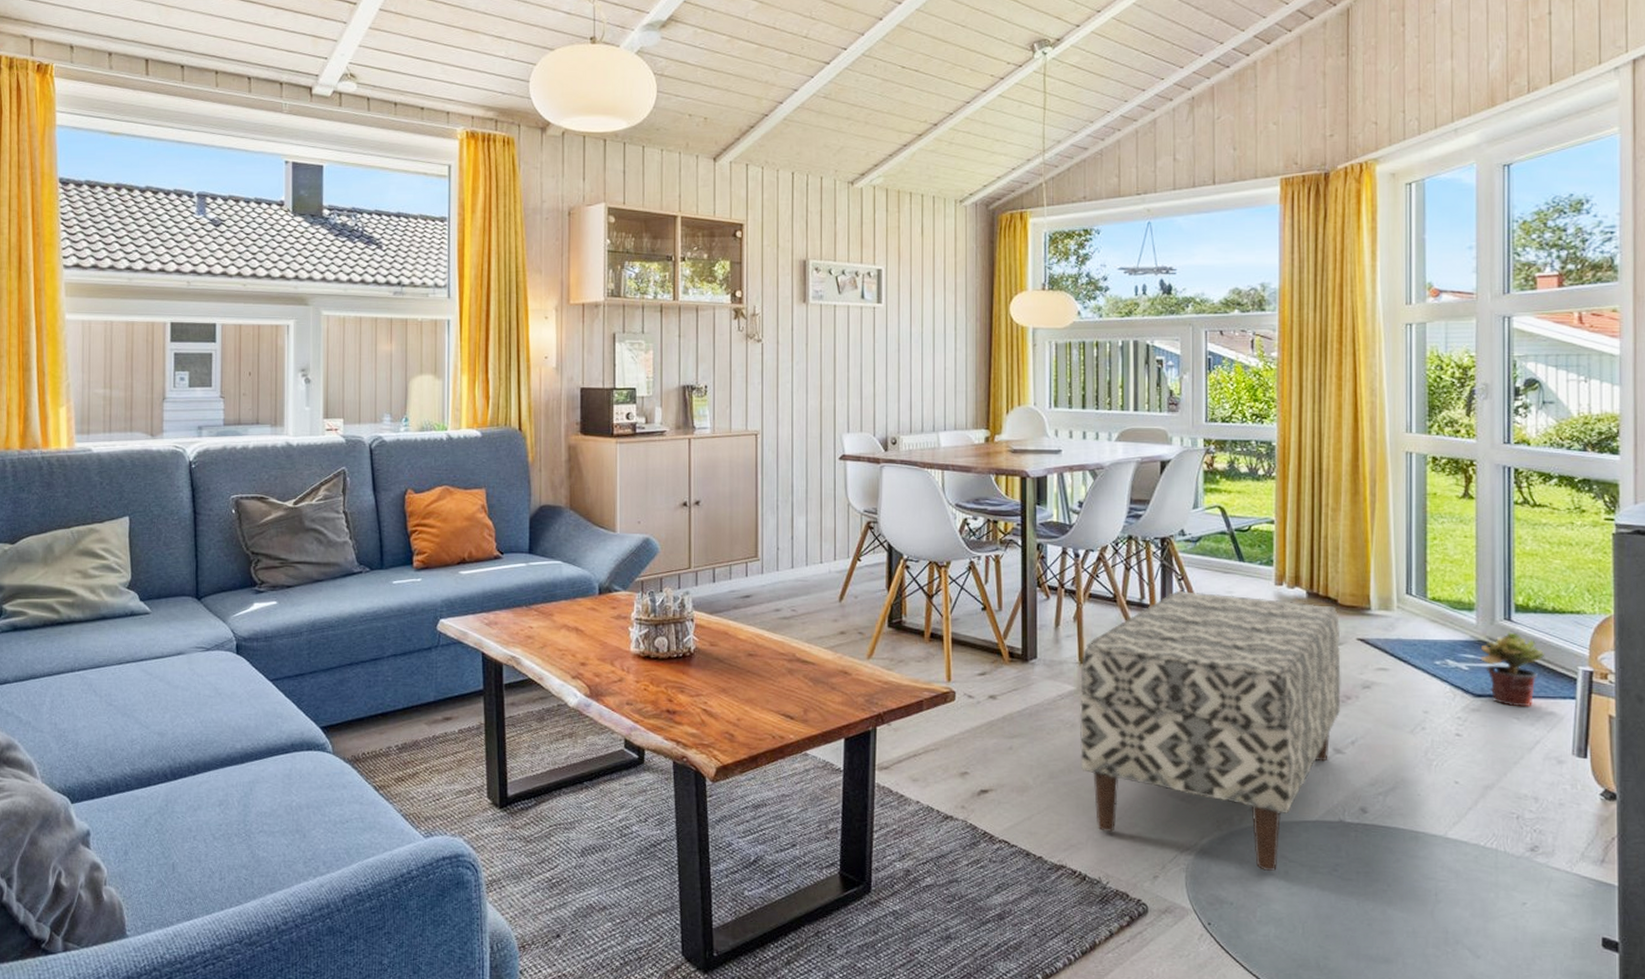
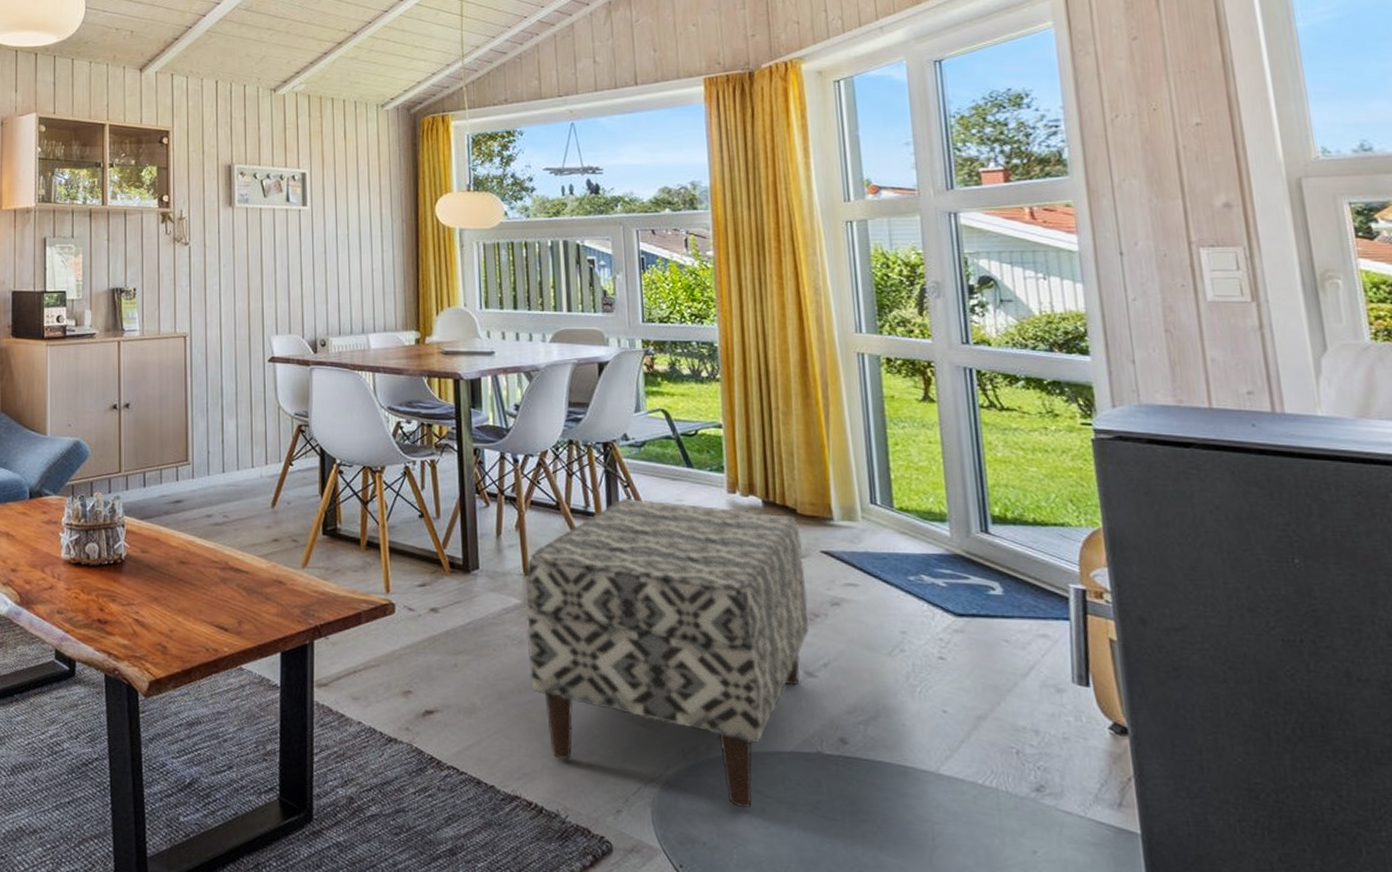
potted plant: present [1480,632,1545,707] -> none [957,545,1031,629]

